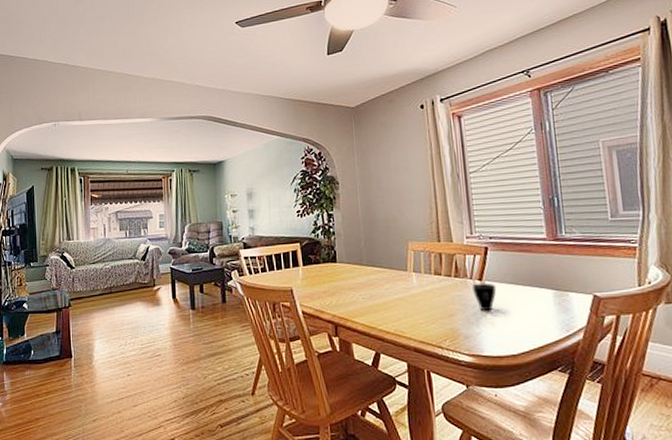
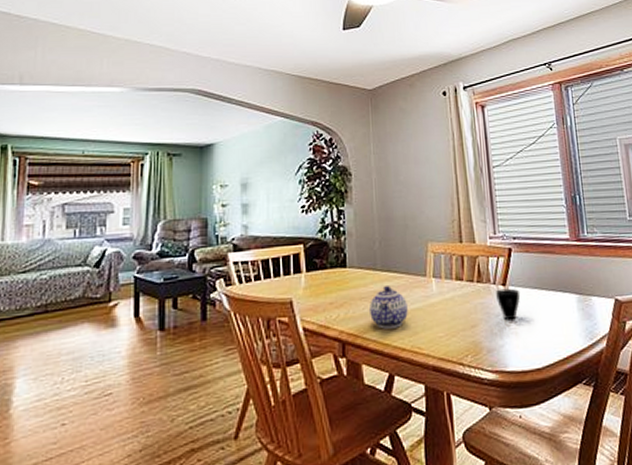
teapot: none [357,279,391,315] -> present [369,286,408,329]

